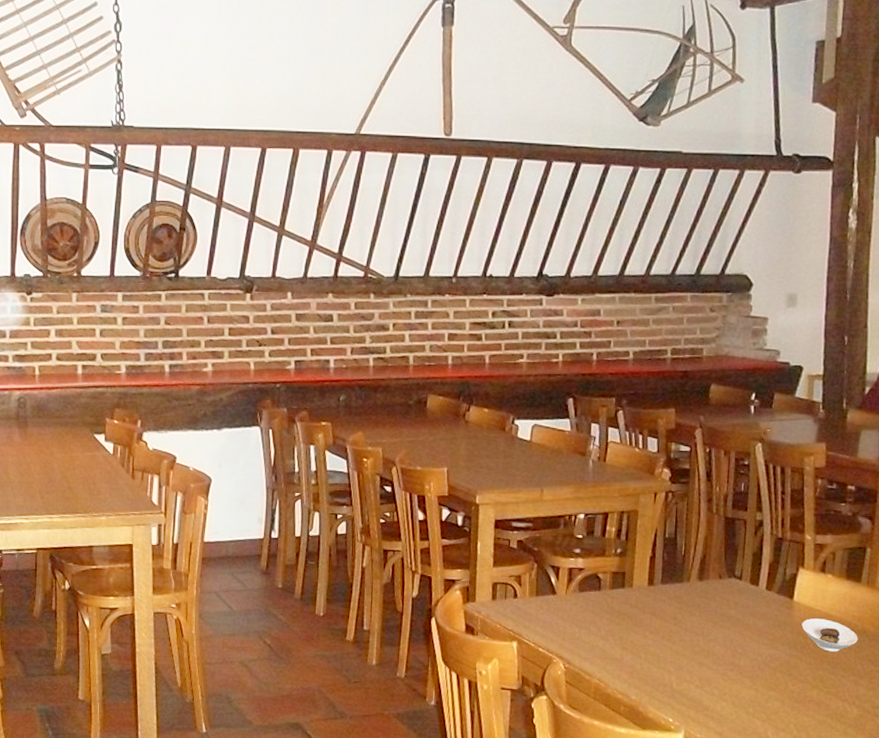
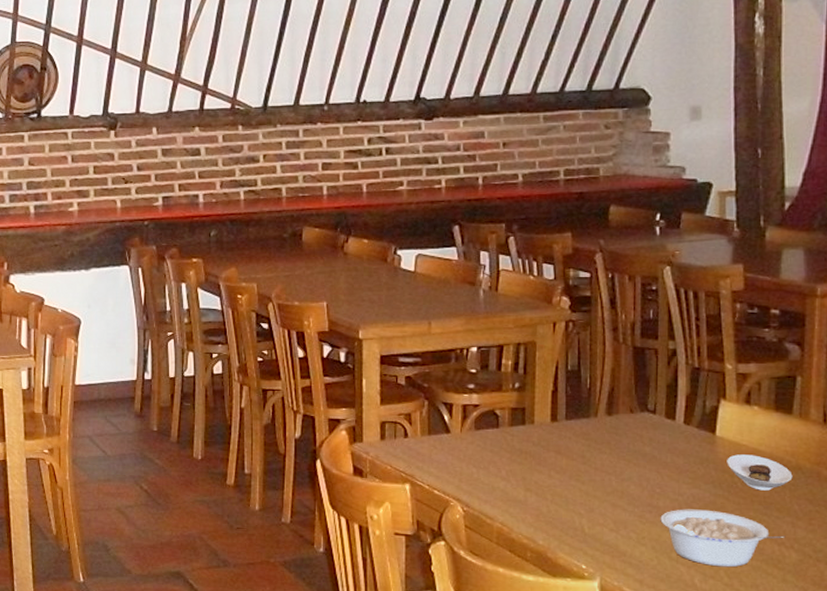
legume: none [740,668,849,722] -> present [660,509,786,568]

